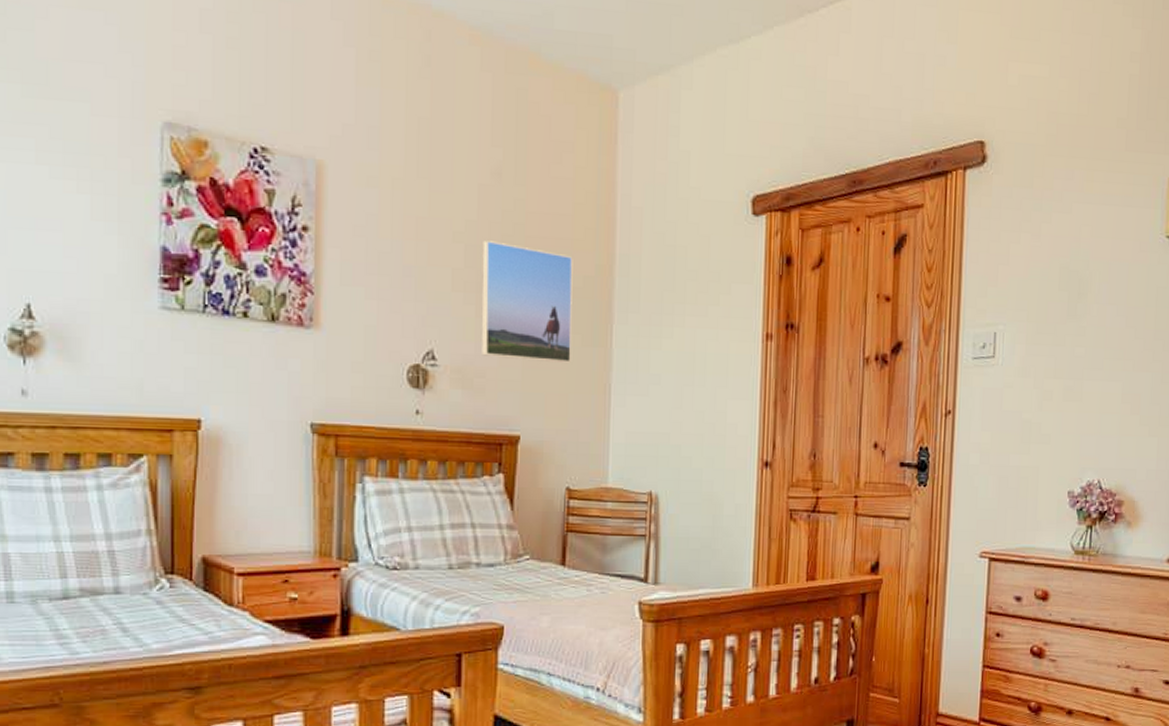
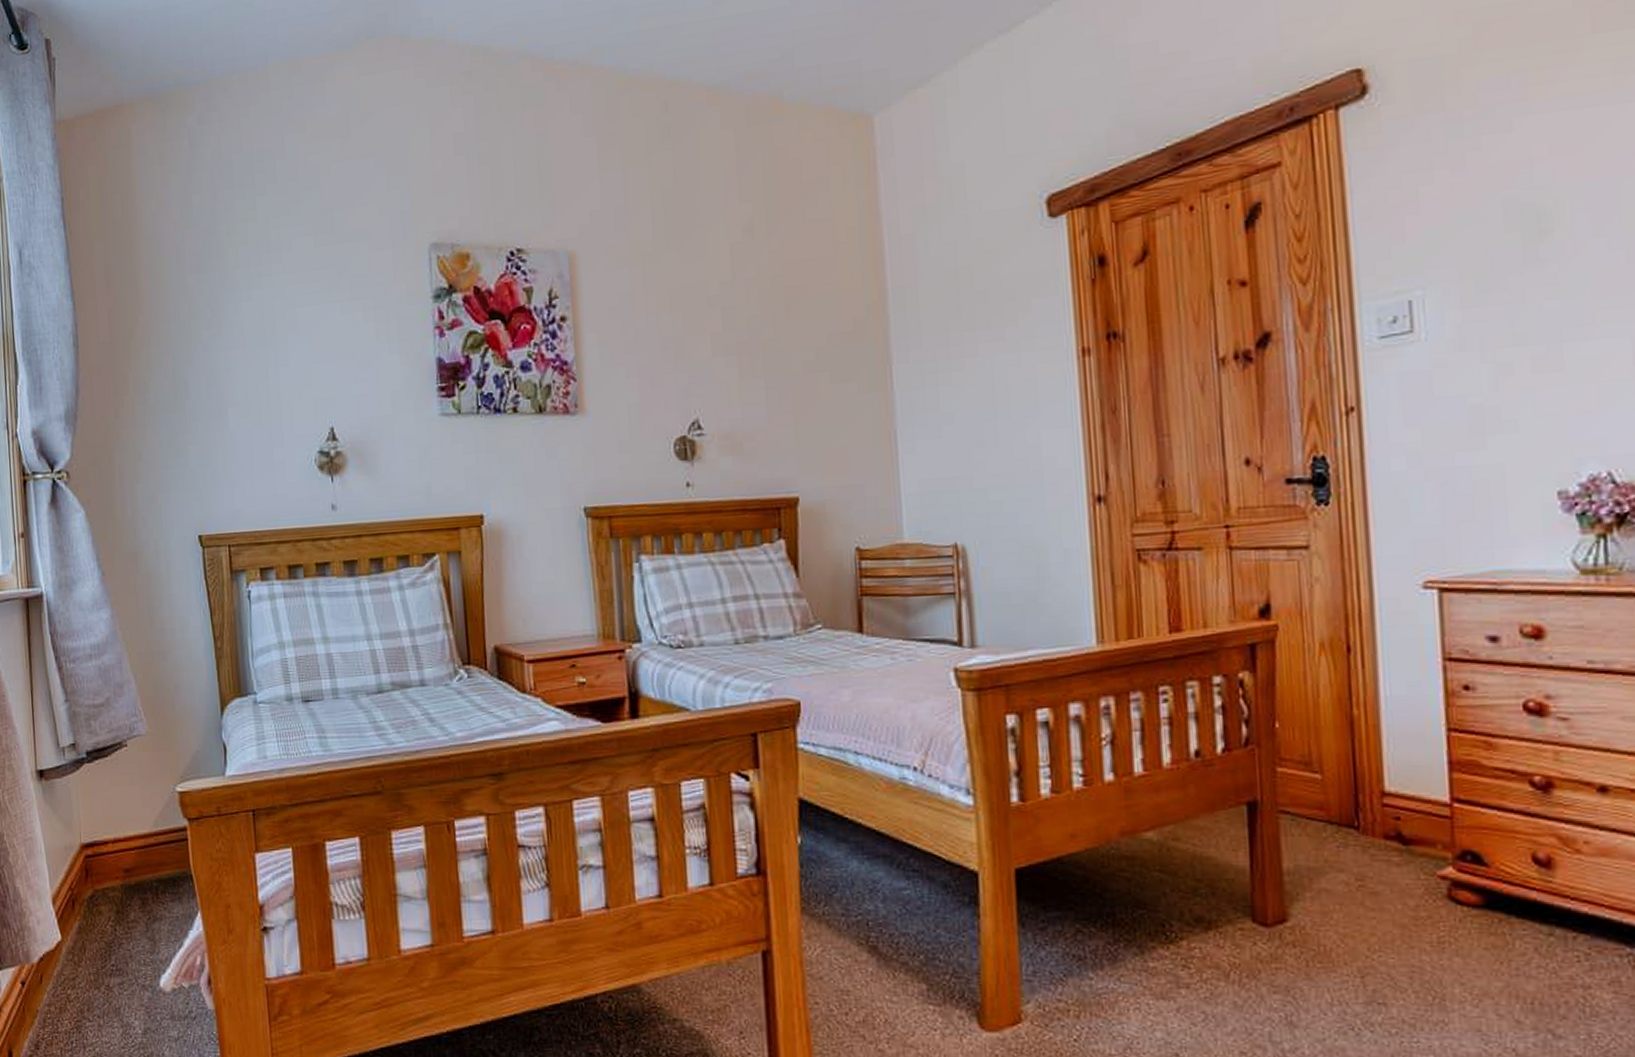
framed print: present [481,240,573,363] -> none [740,298,847,419]

